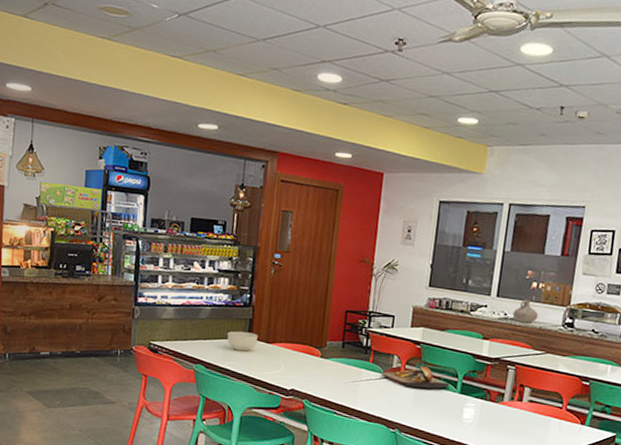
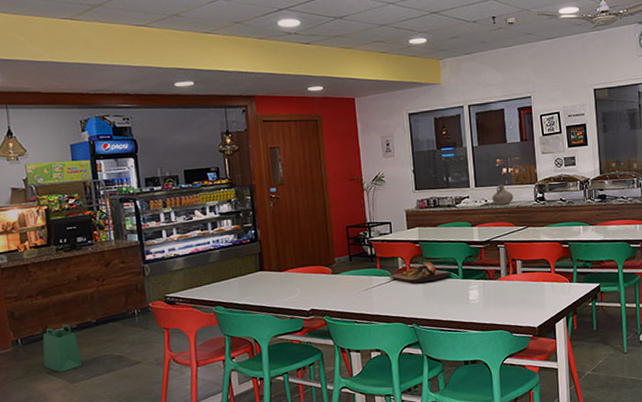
shopping bag: none [25,348,61,395] -> present [42,324,83,373]
bowl: present [227,331,258,352] -> none [239,265,270,285]

